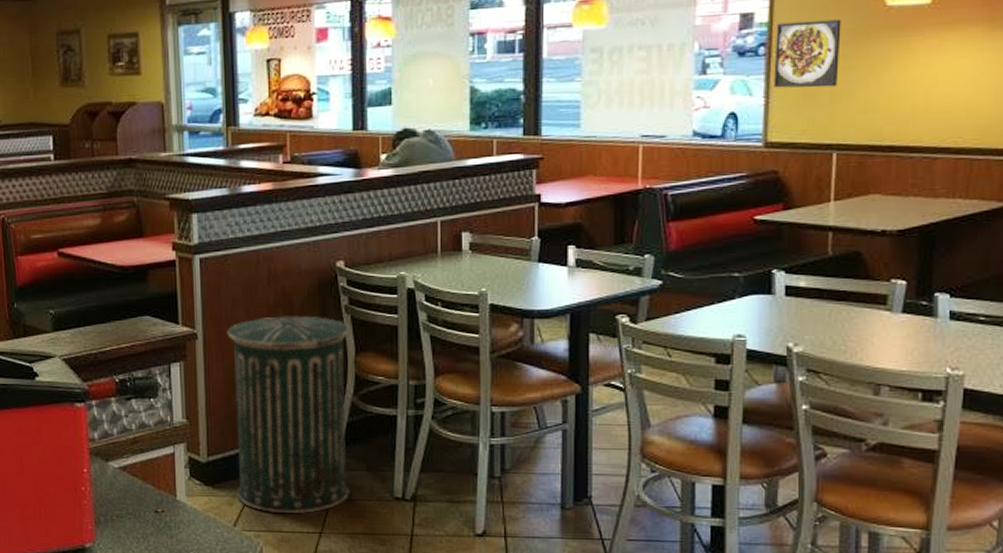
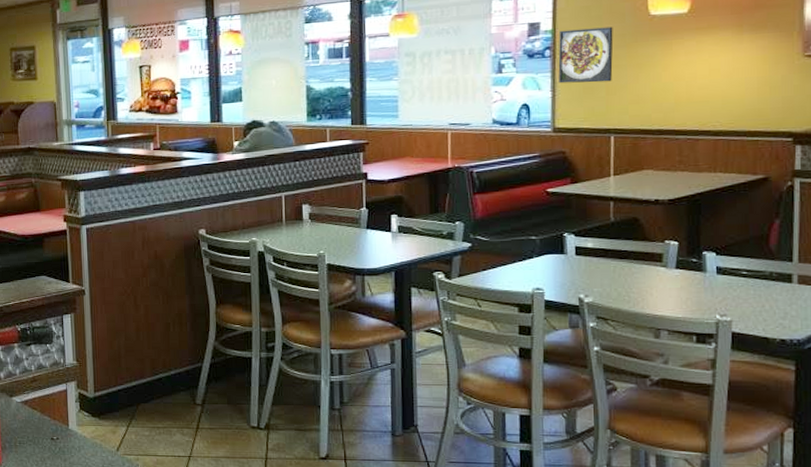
trash can: present [227,316,351,514] -> none [109,275,213,441]

